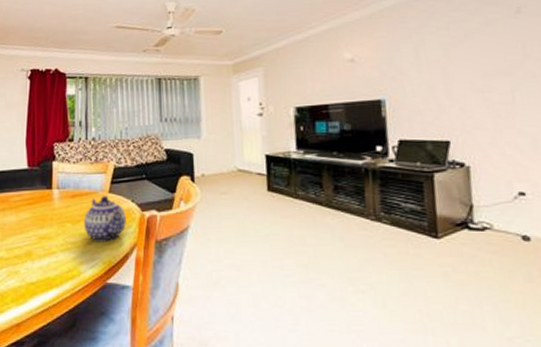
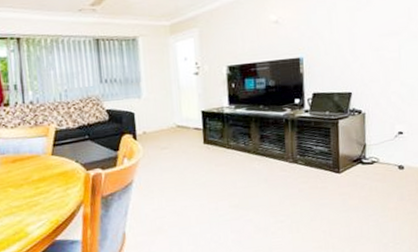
teapot: present [83,196,126,241] -> none [27,158,71,203]

